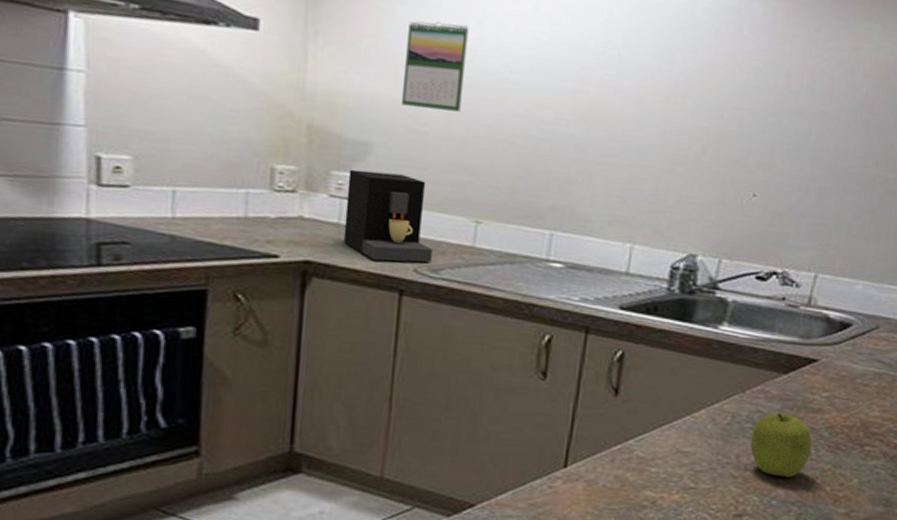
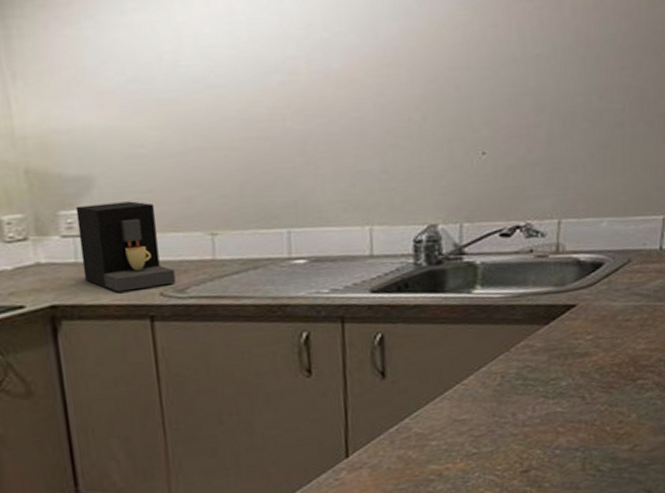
calendar: present [402,20,469,112] -> none [104,37,174,131]
fruit: present [750,413,812,478] -> none [523,363,585,427]

